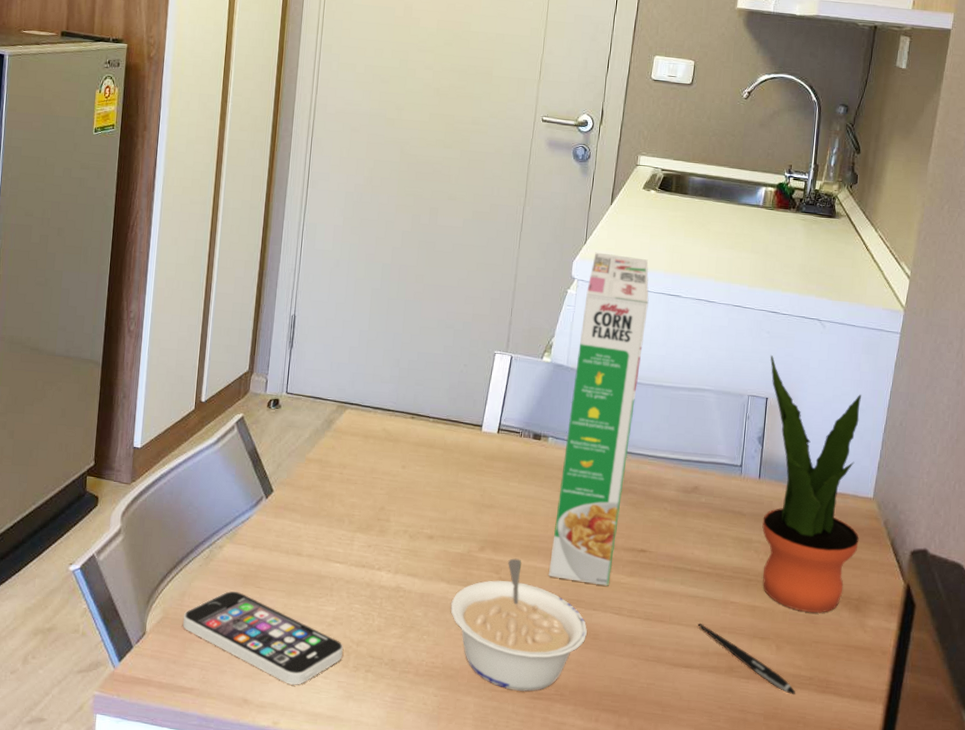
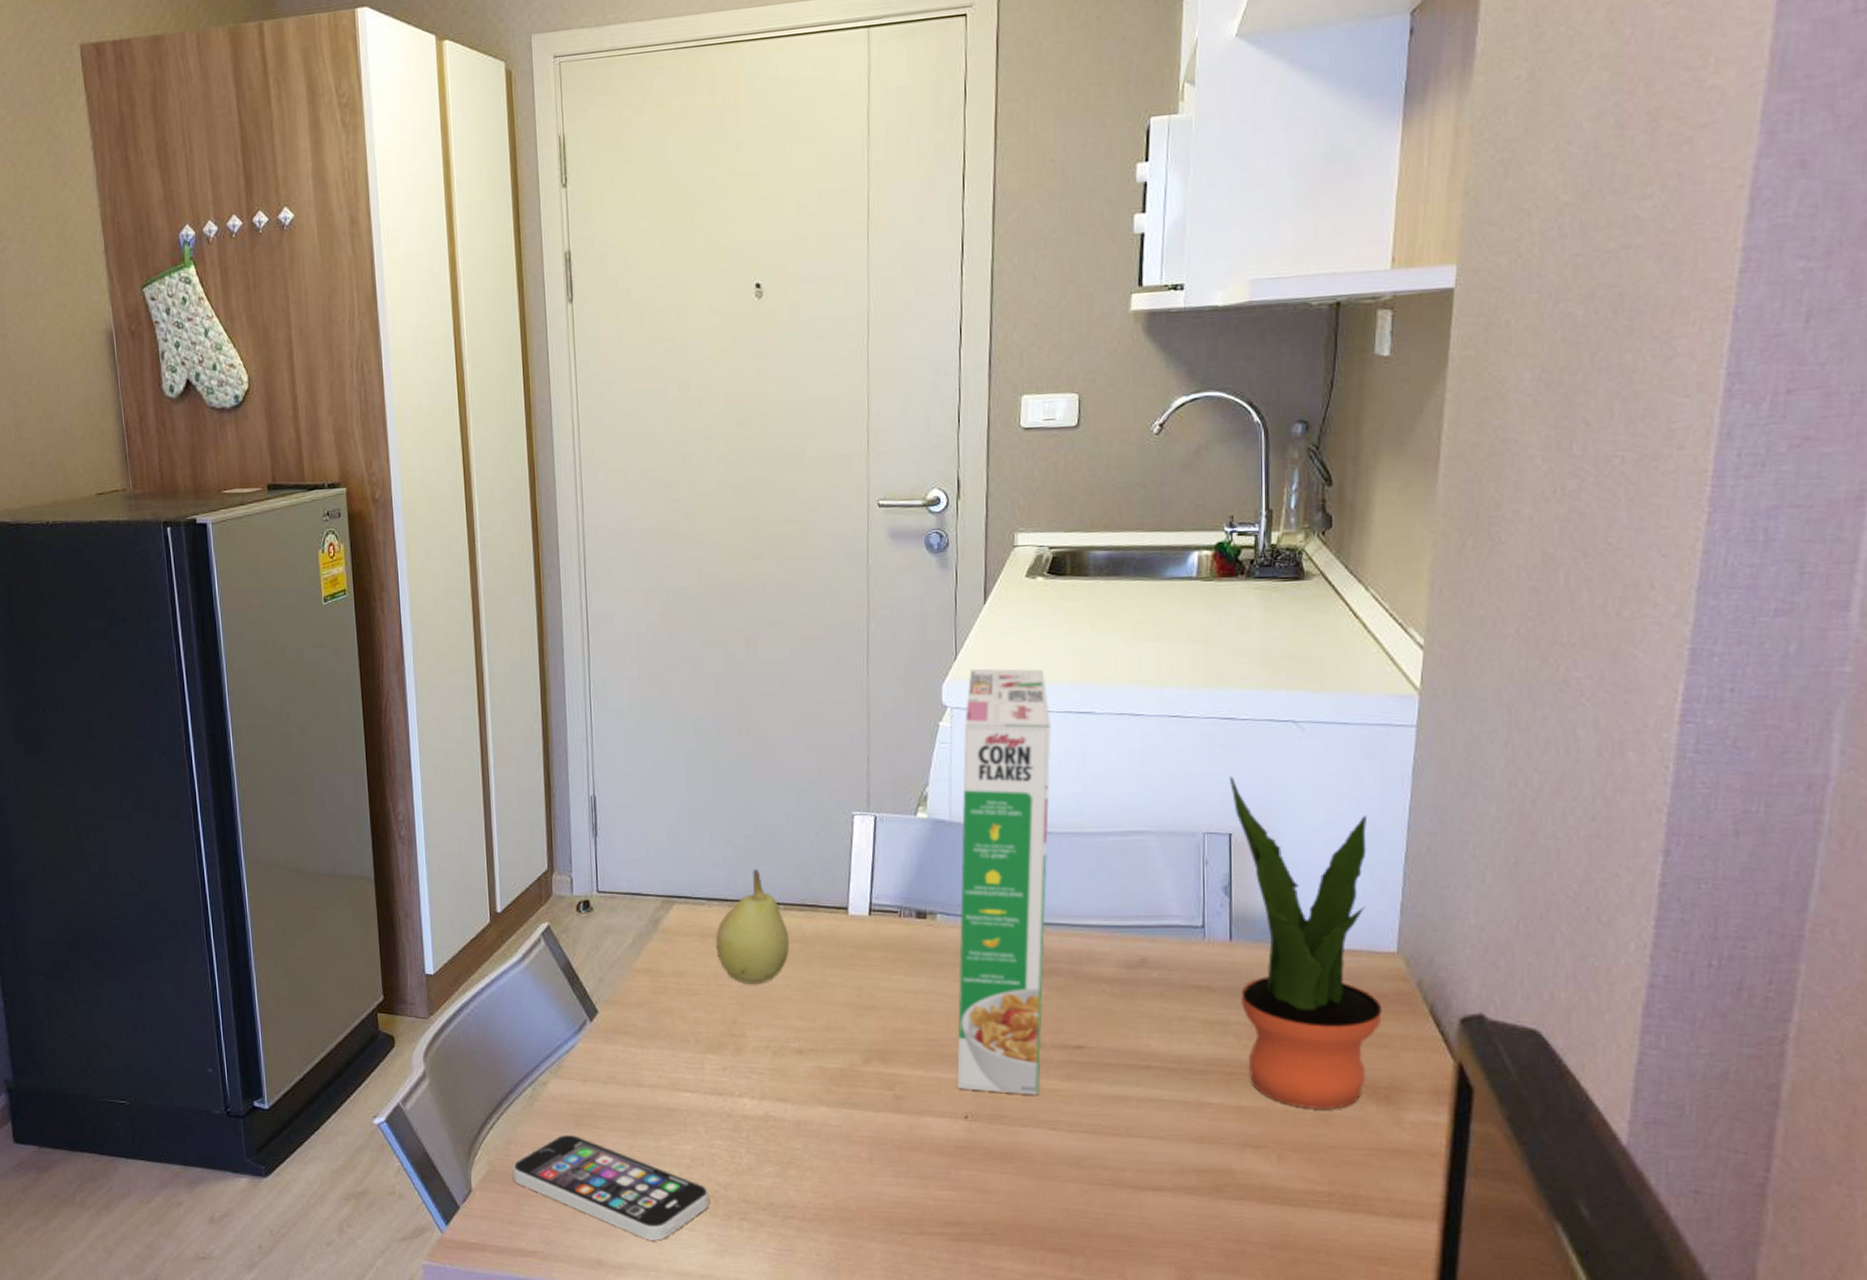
fruit: none [375,387,434,480] -> present [715,868,789,984]
legume: present [450,558,588,692] -> none [836,1069,1018,1232]
pen: present [697,623,796,694] -> none [1165,1134,1310,1216]

